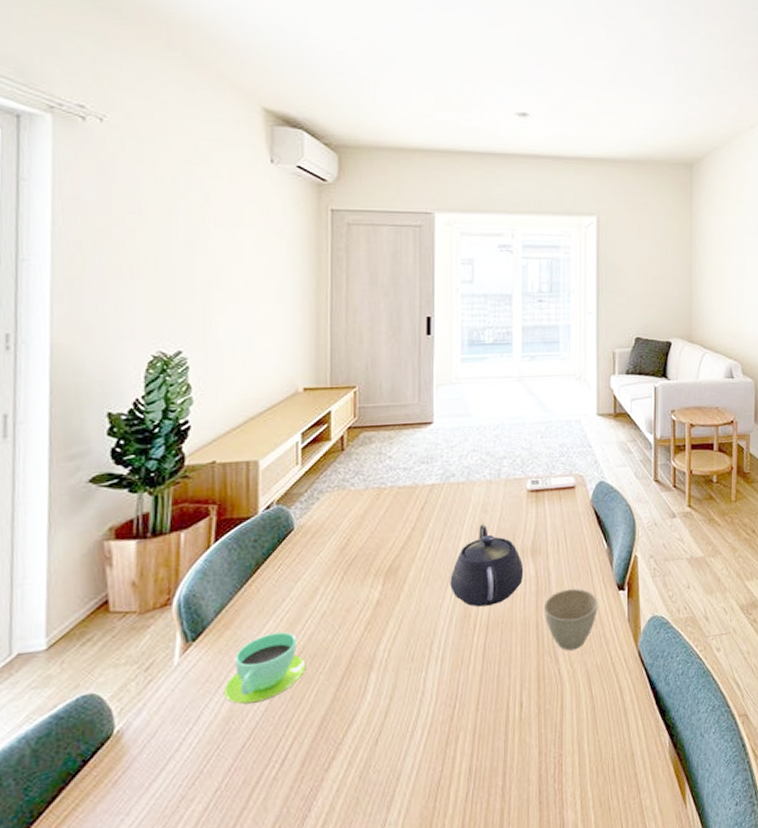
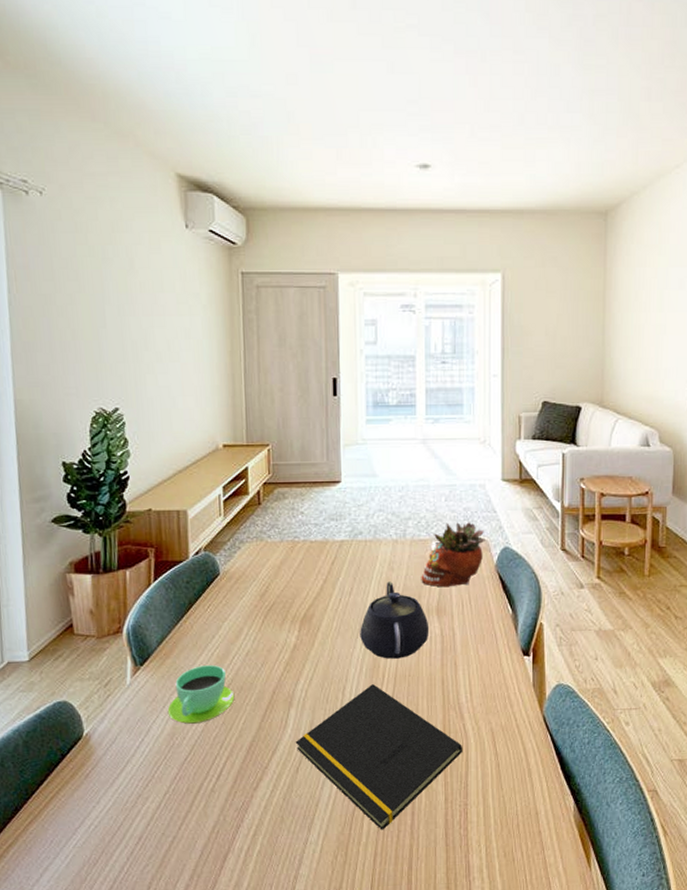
notepad: none [375,636,558,797] -> present [295,684,463,830]
succulent planter: none [515,457,581,527] -> present [421,521,485,588]
cup: present [543,588,598,651] -> none [448,649,502,709]

